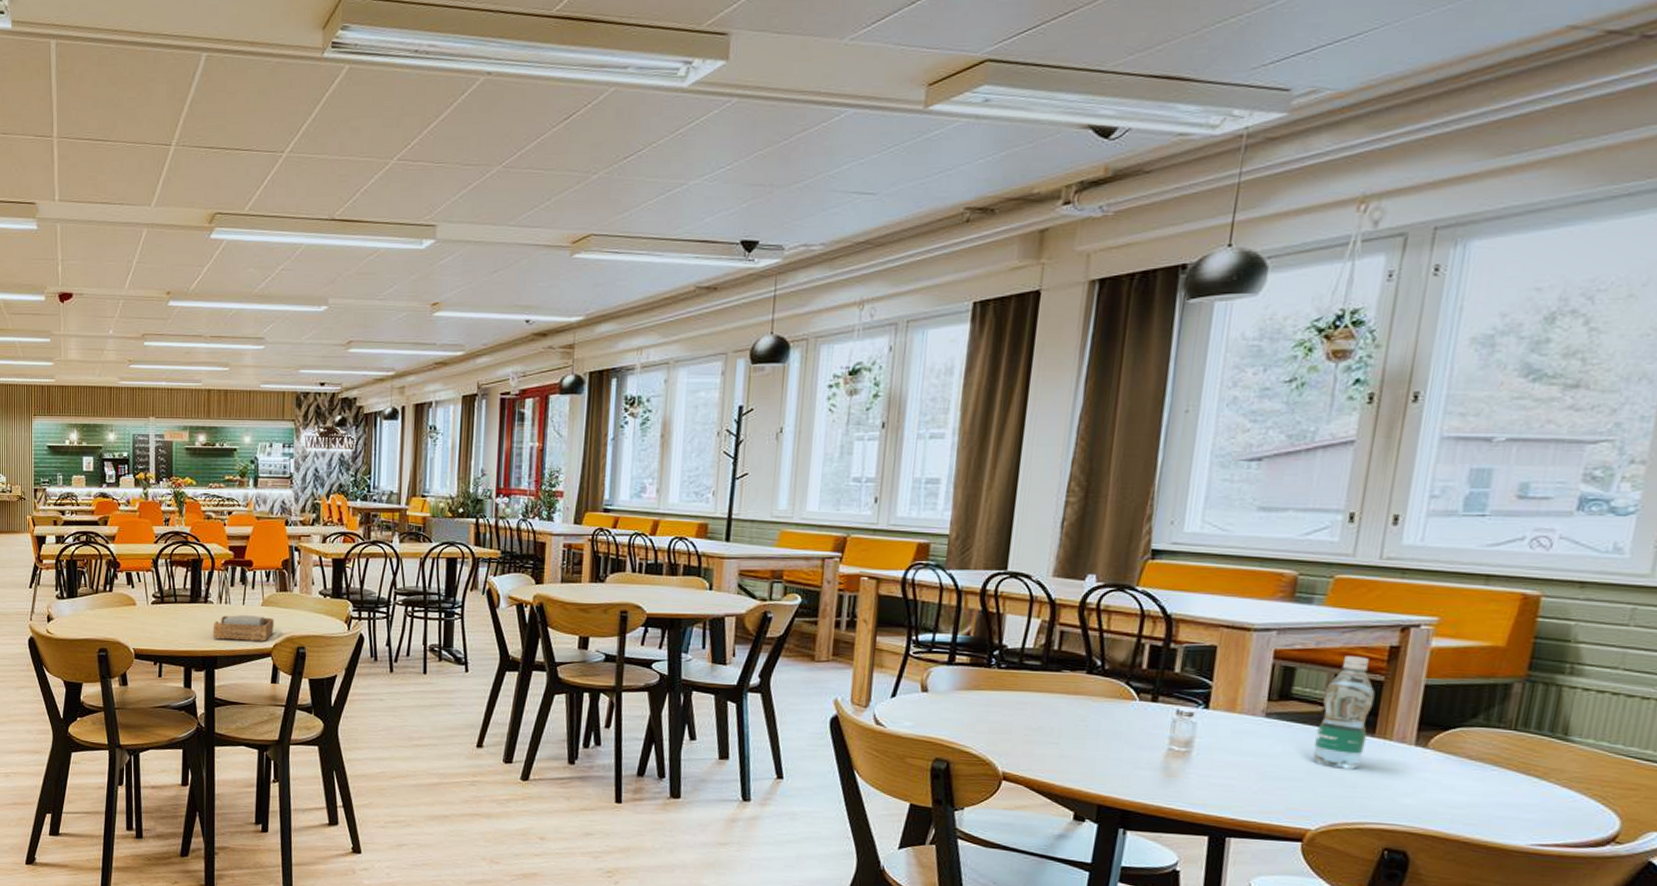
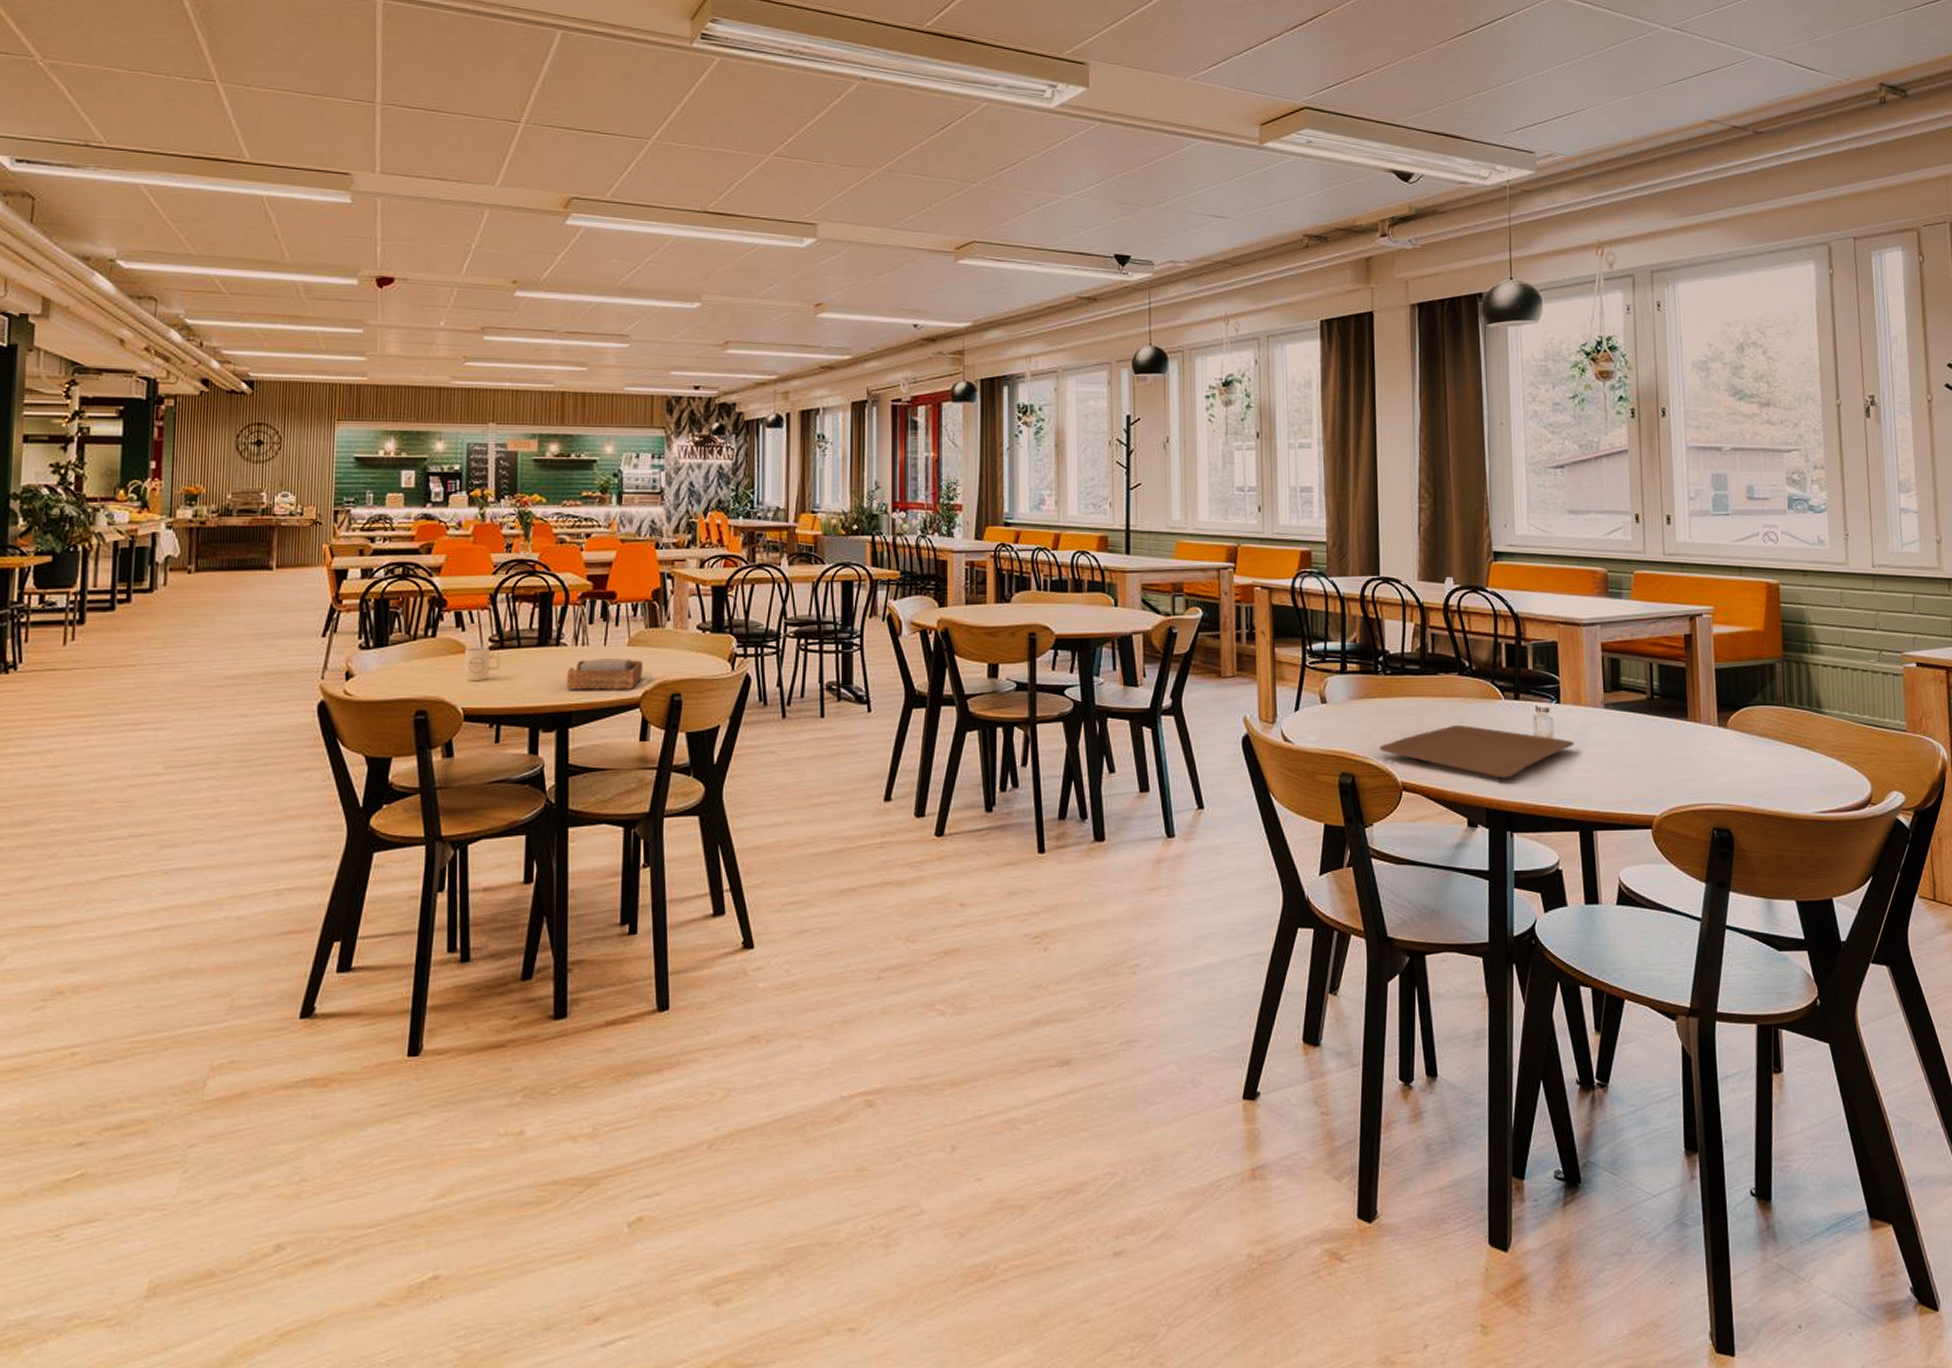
mug: none [133,601,162,628] -> present [463,647,501,680]
tray: none [982,721,1220,778] -> present [1379,724,1575,778]
bottle: present [1312,656,1376,770] -> none [1645,645,1683,755]

